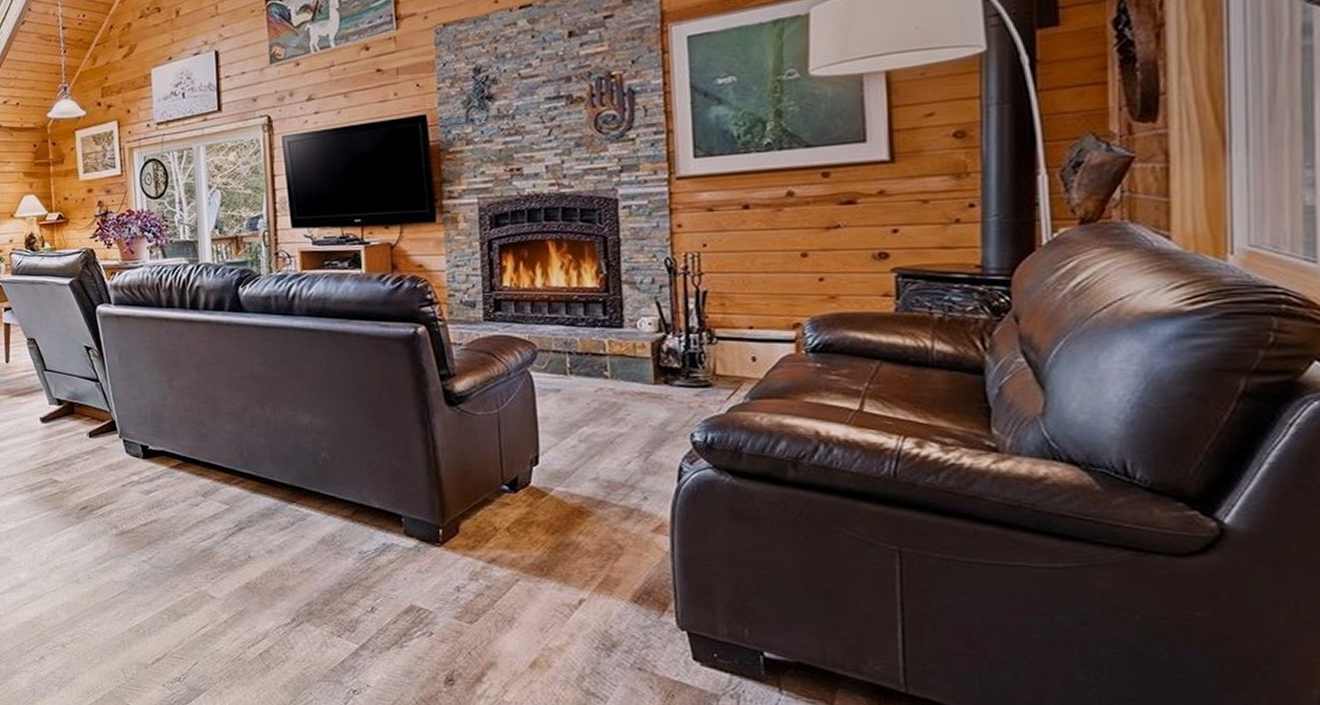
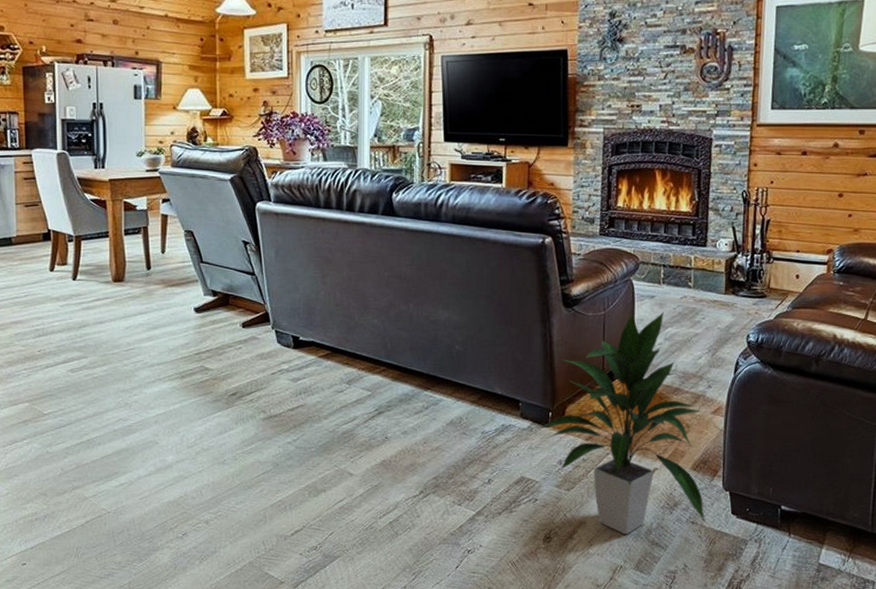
indoor plant: none [427,408,656,681] -> present [539,312,705,535]

